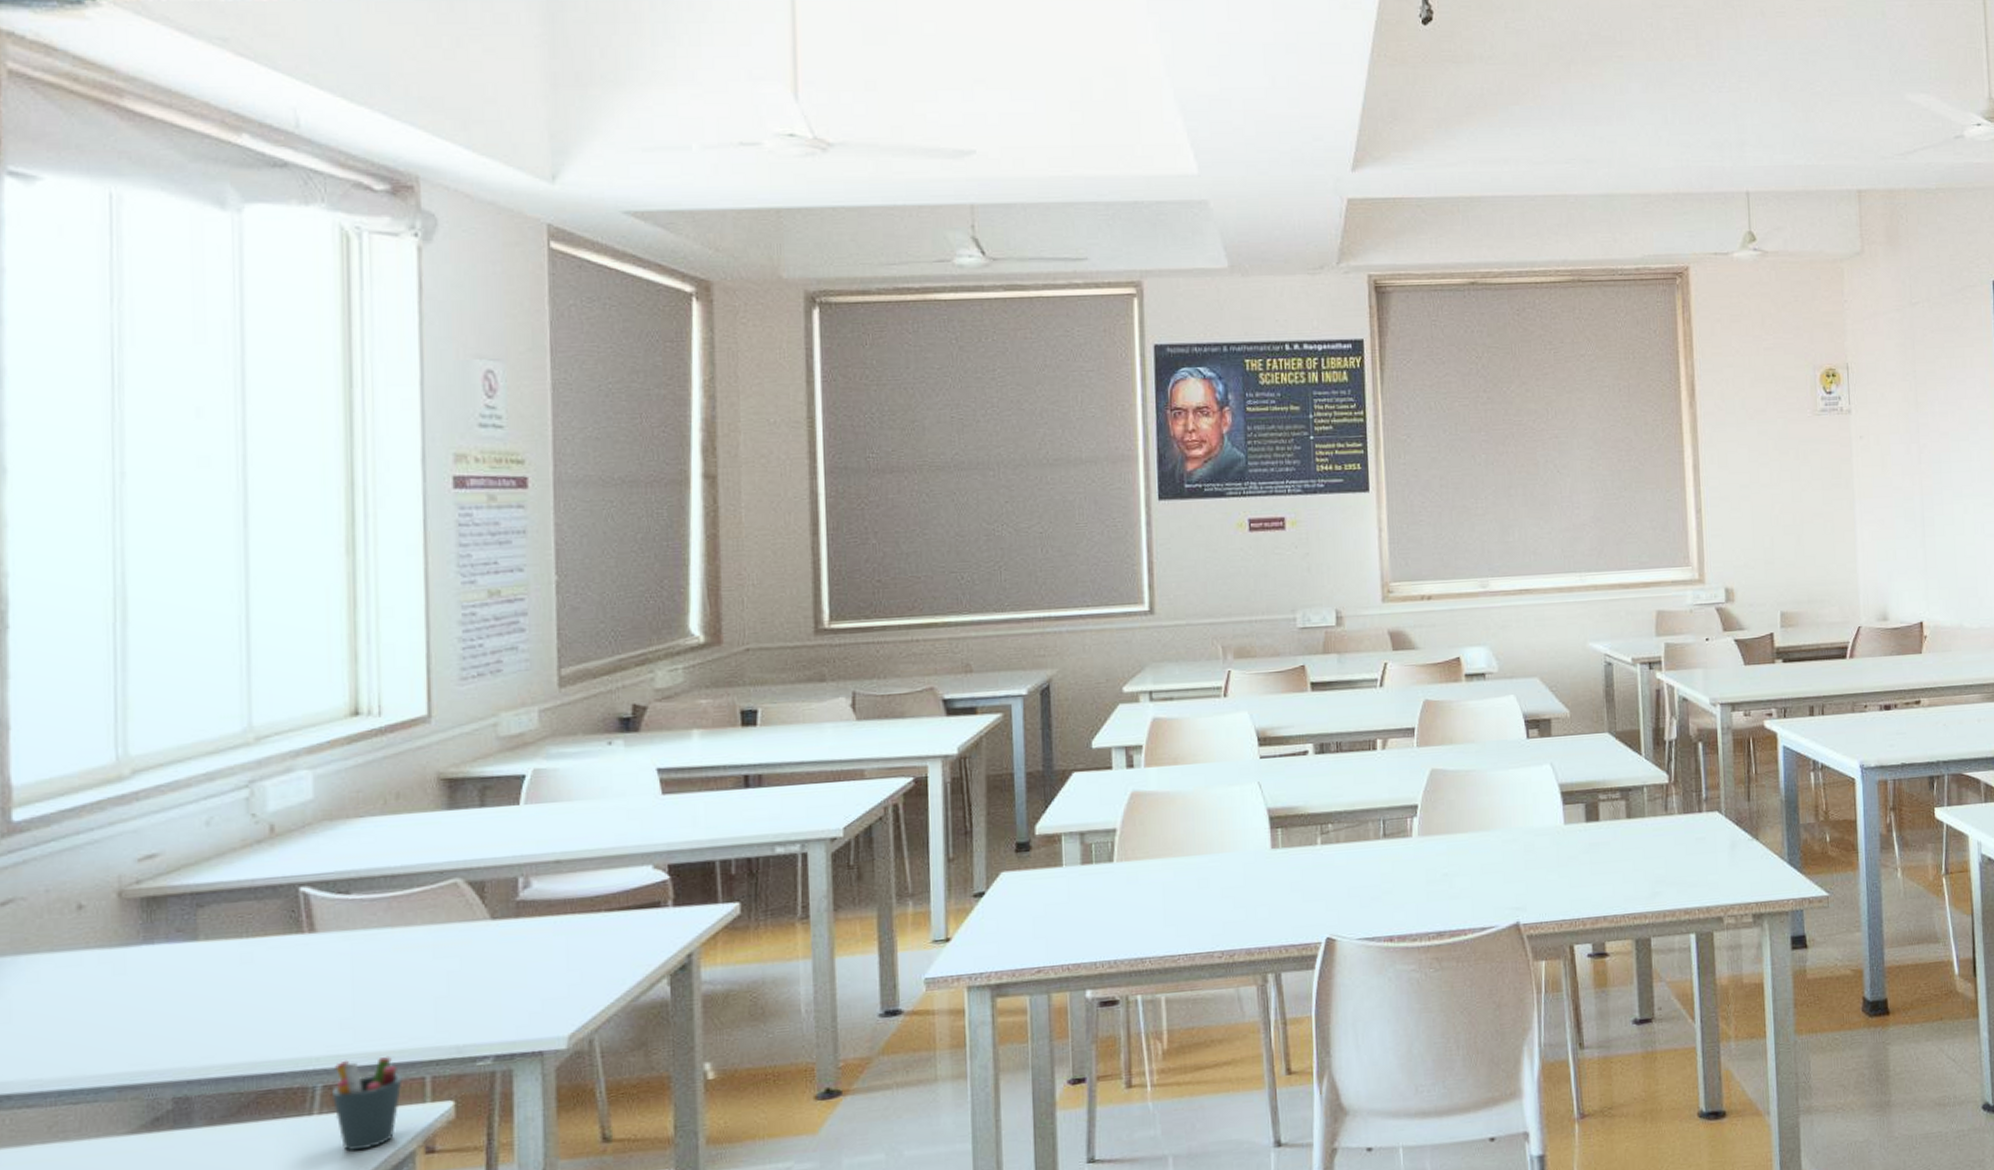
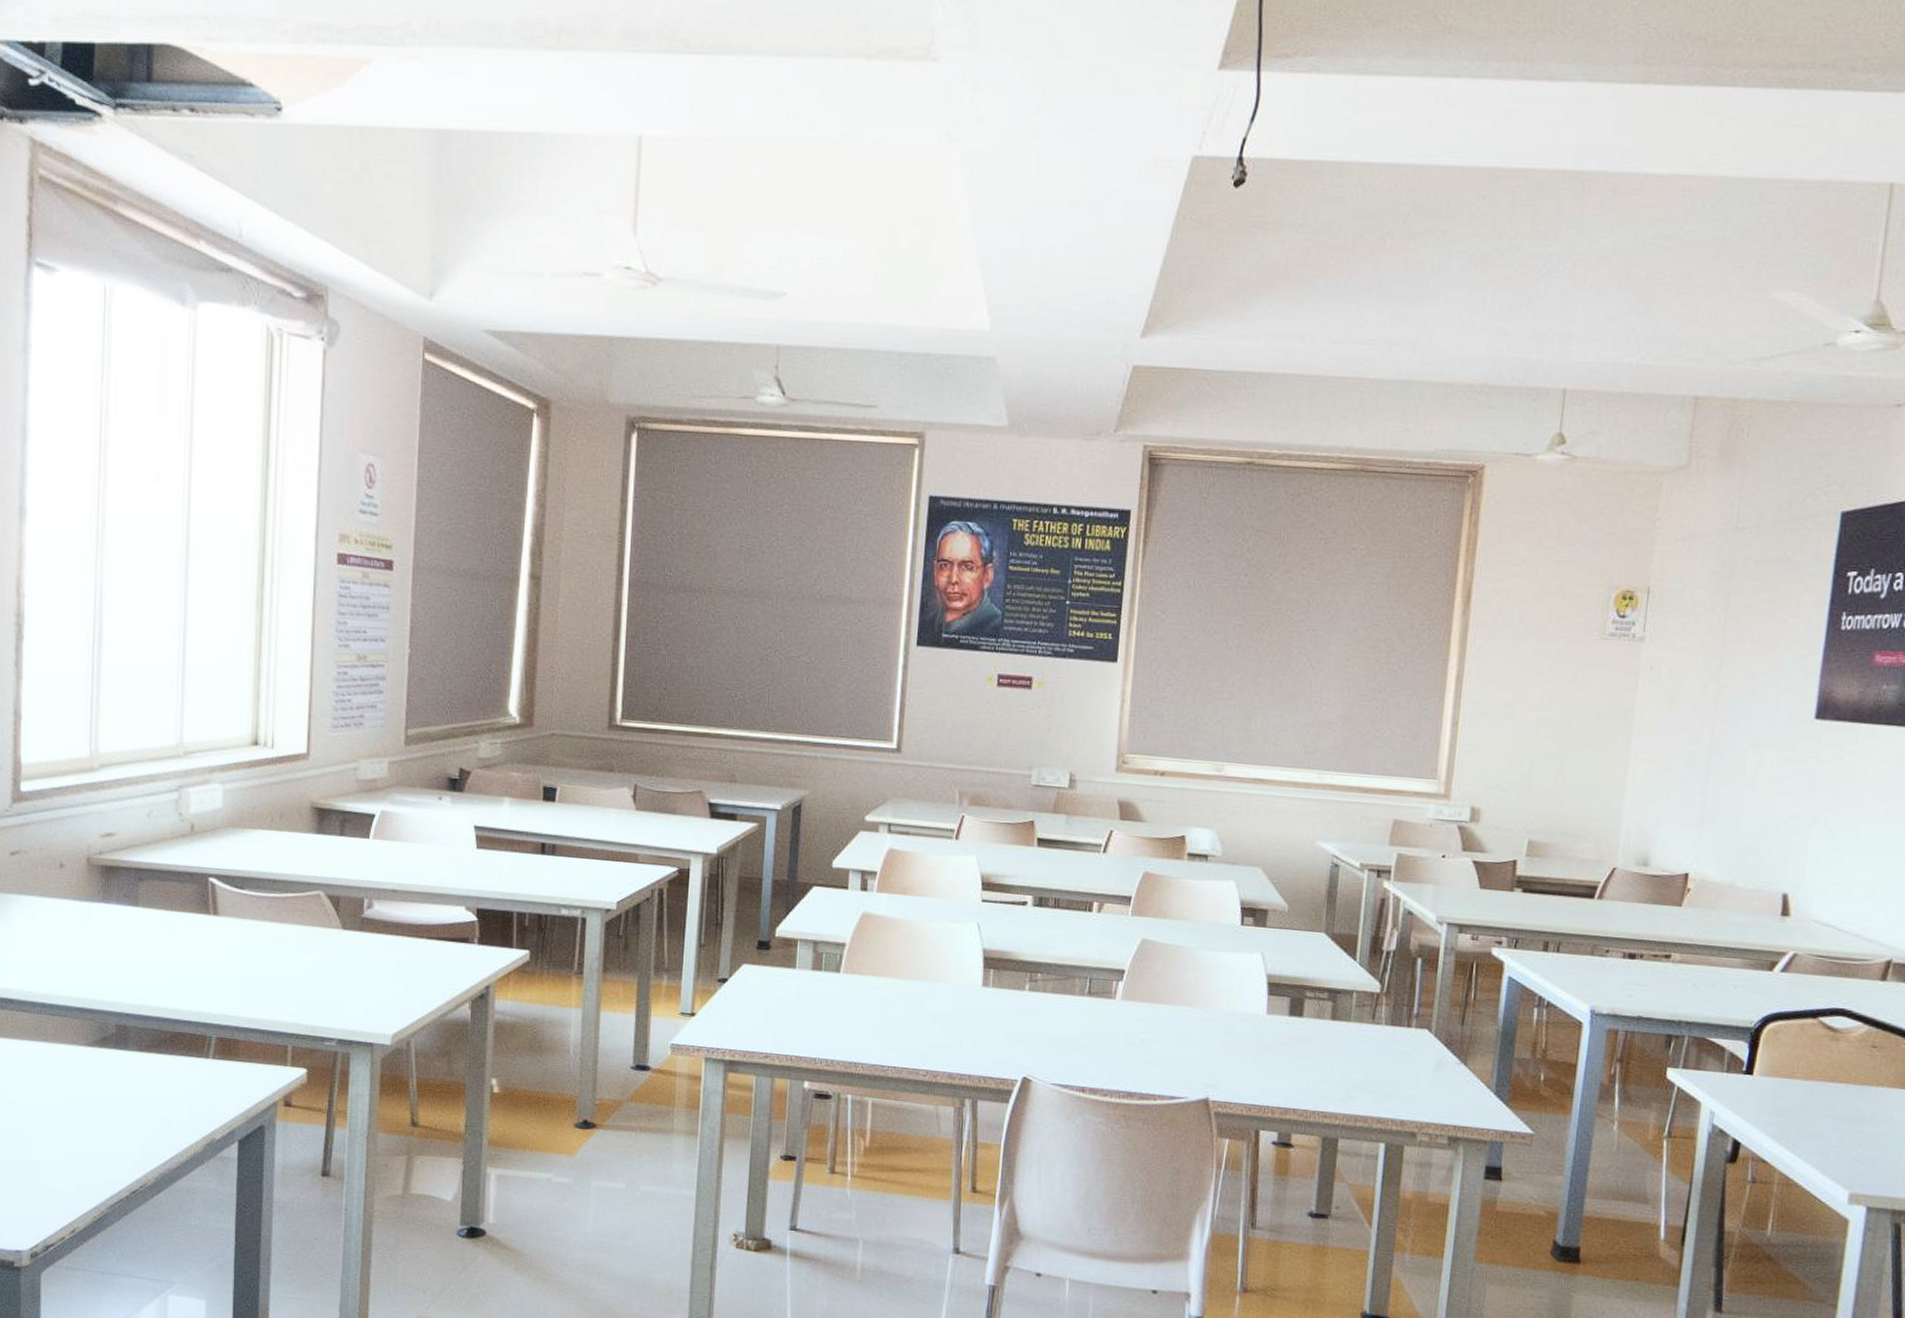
pen holder: present [332,1056,403,1151] -> none [223,1020,272,1094]

